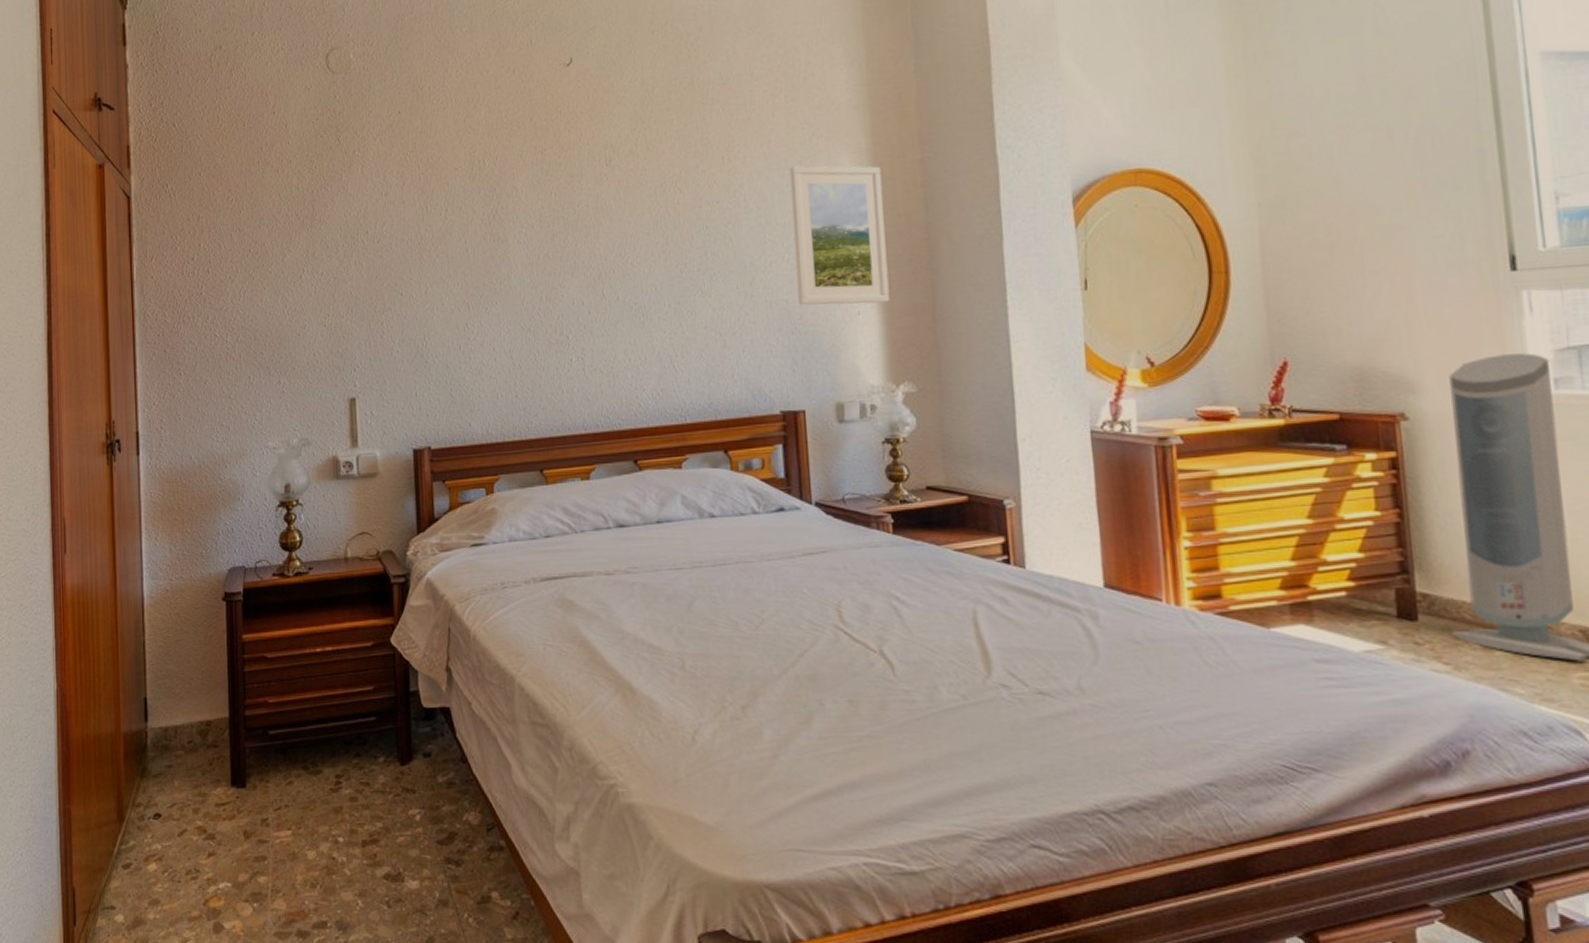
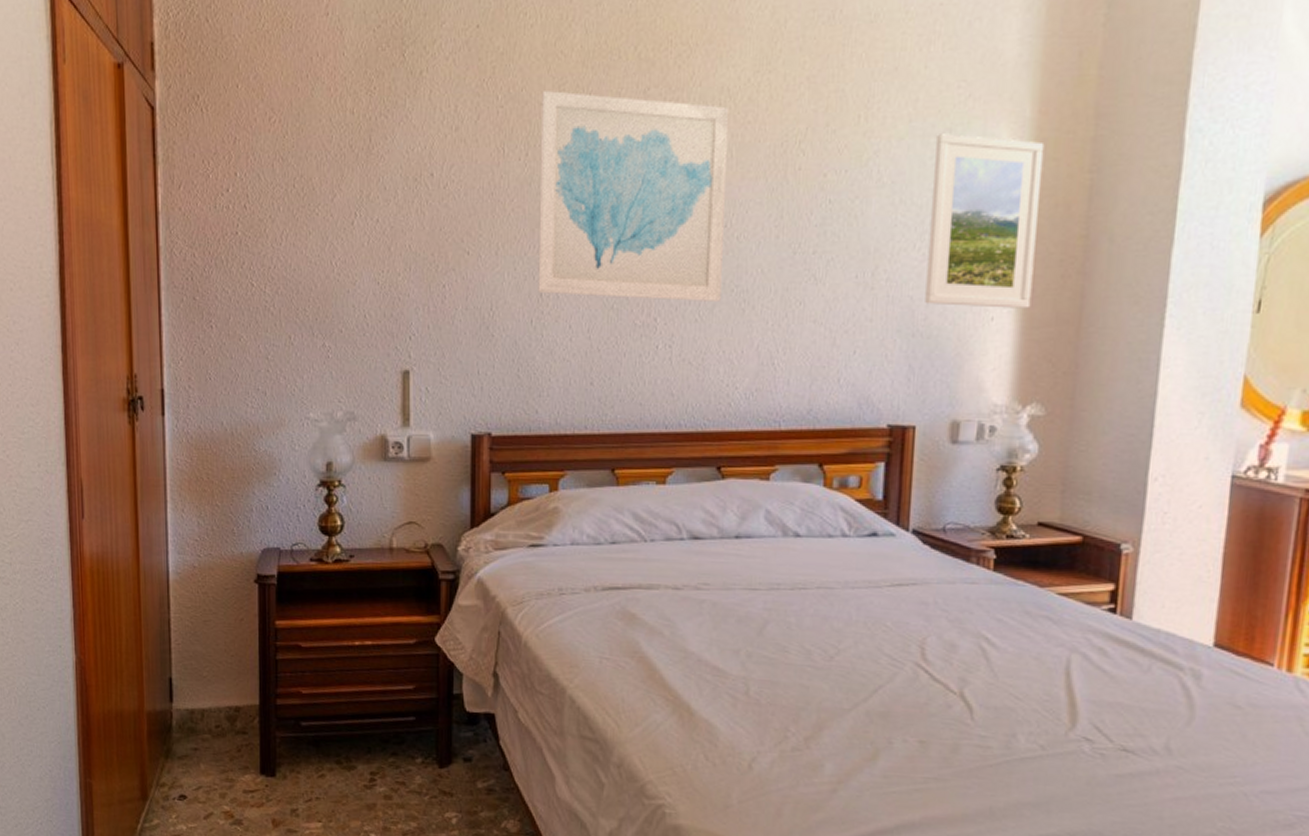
wall art: none [456,157,623,323] -> present [538,91,730,302]

